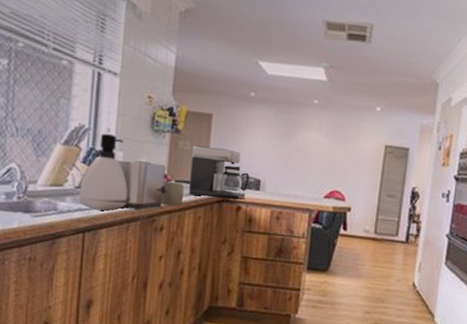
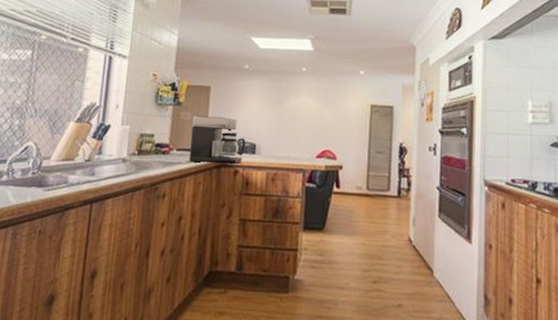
soap dispenser: present [79,133,128,212] -> none [88,109,133,182]
toaster: present [95,157,168,210] -> none [104,131,170,179]
mug: present [160,181,185,207] -> none [163,150,185,174]

